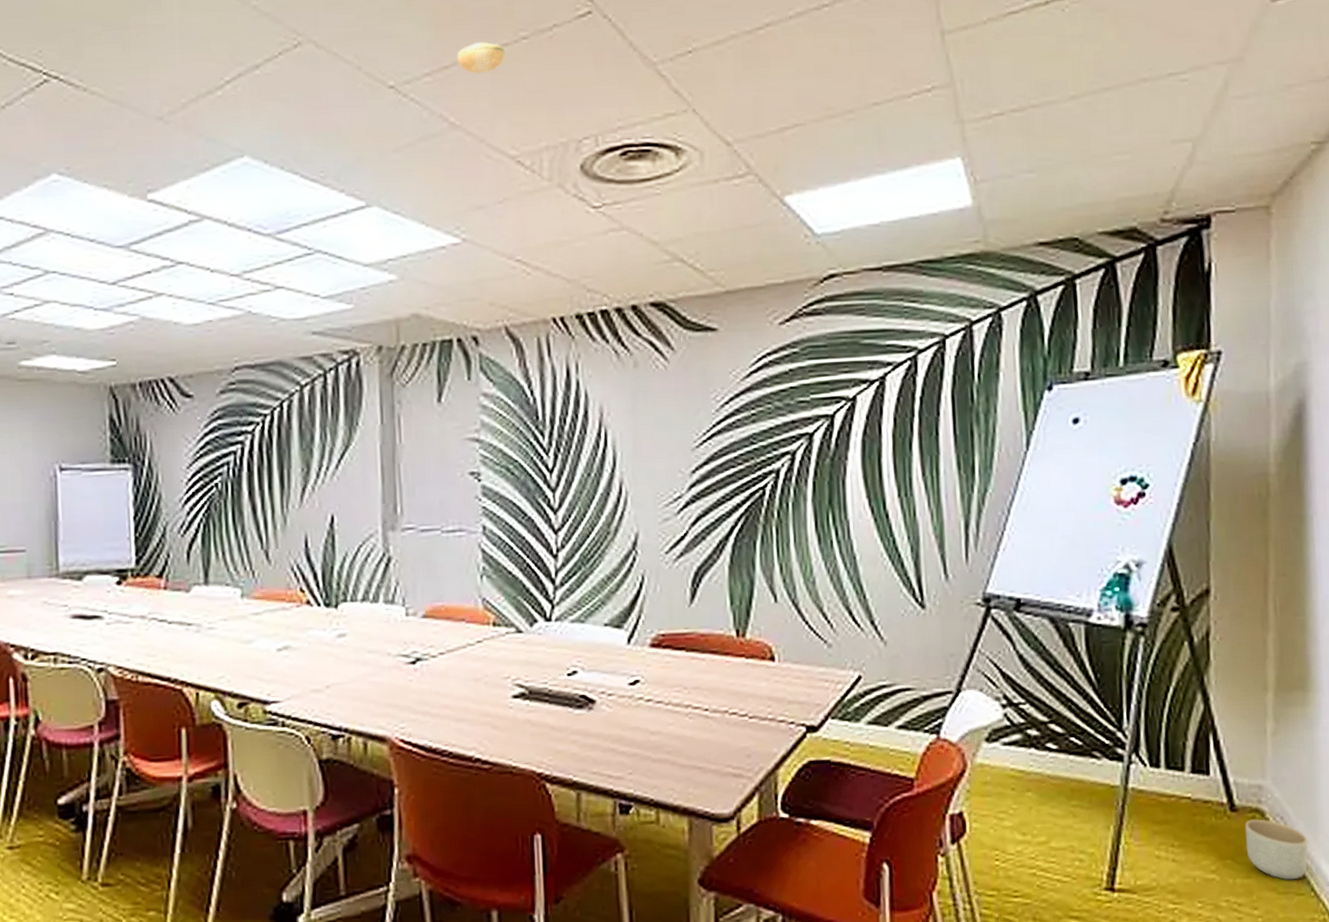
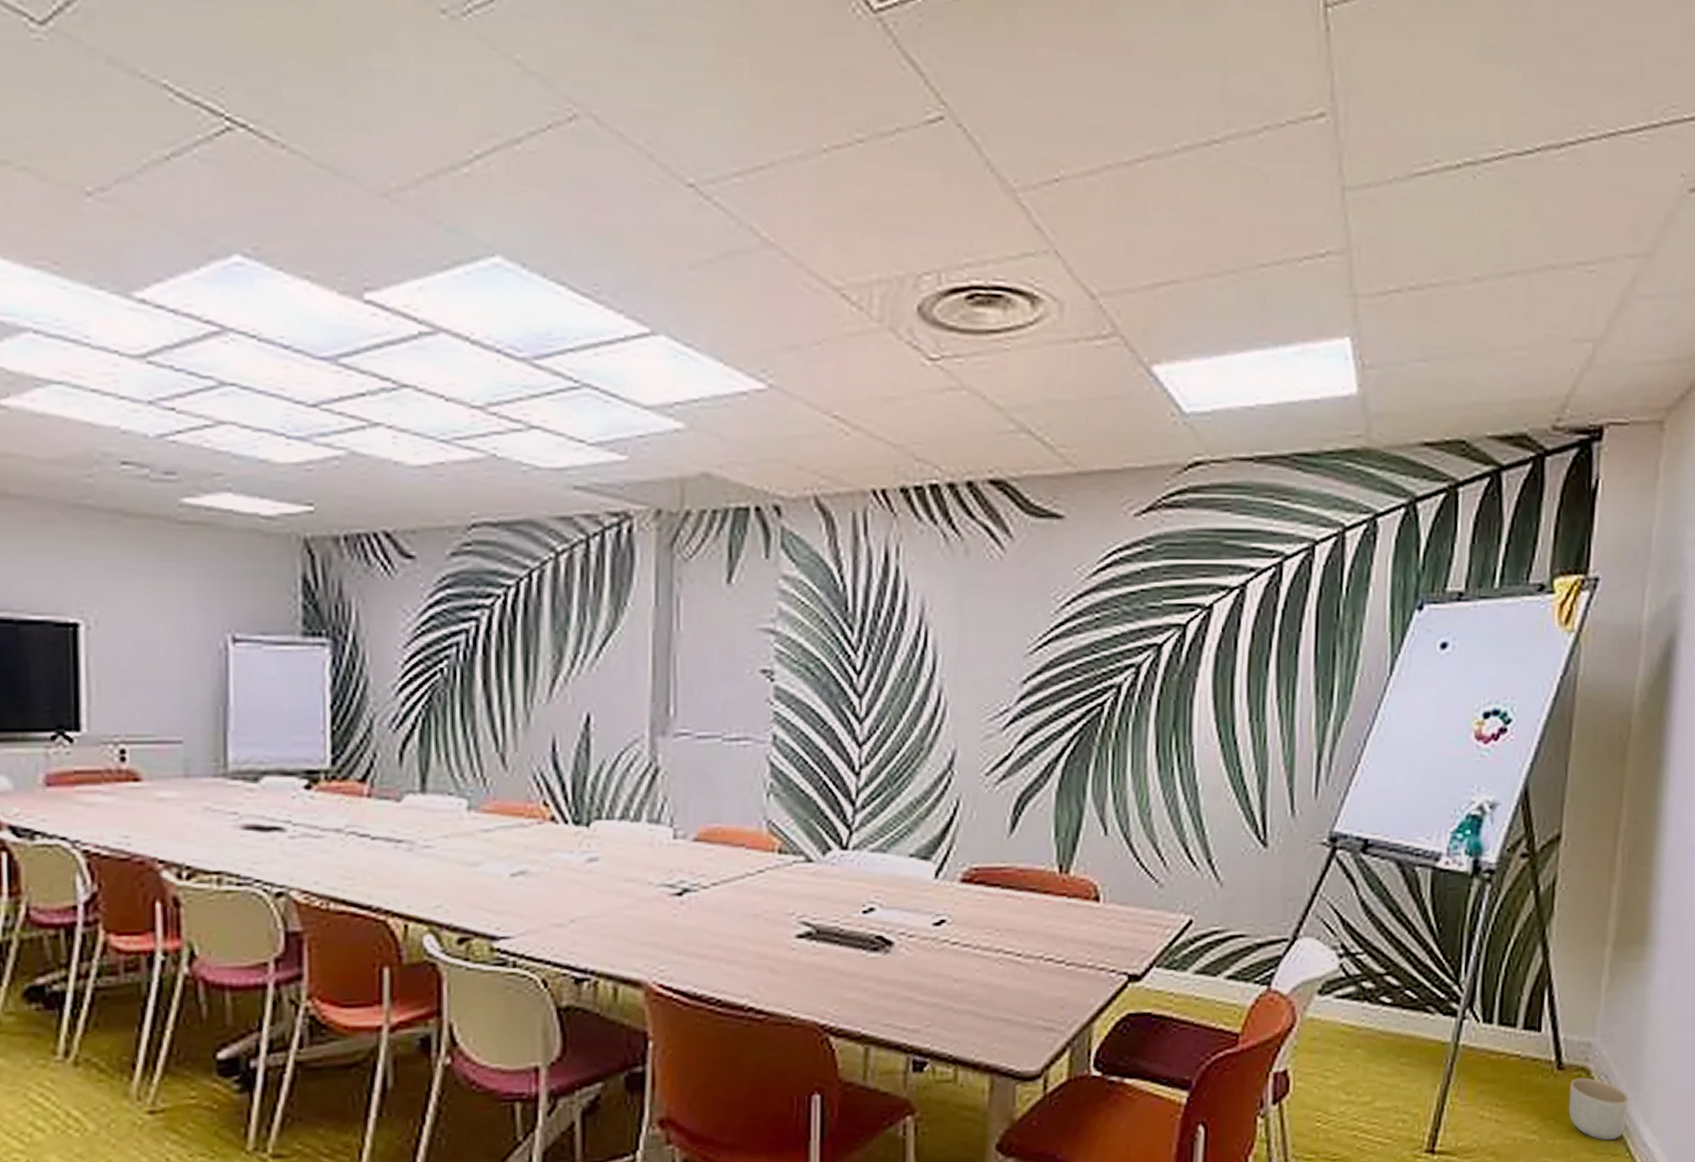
smoke detector: present [457,41,506,73] -> none [776,139,836,180]

